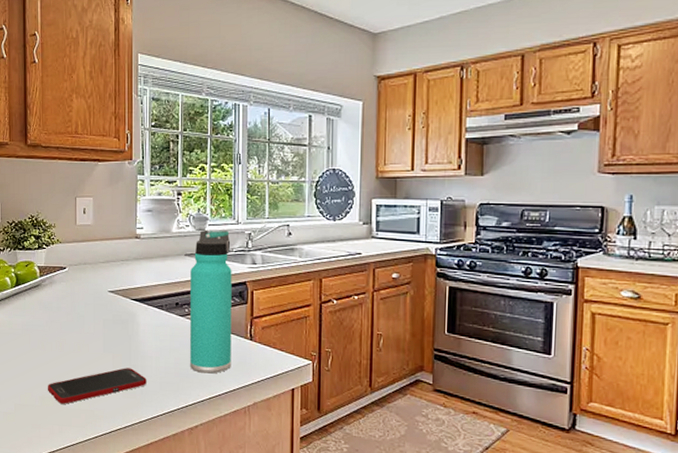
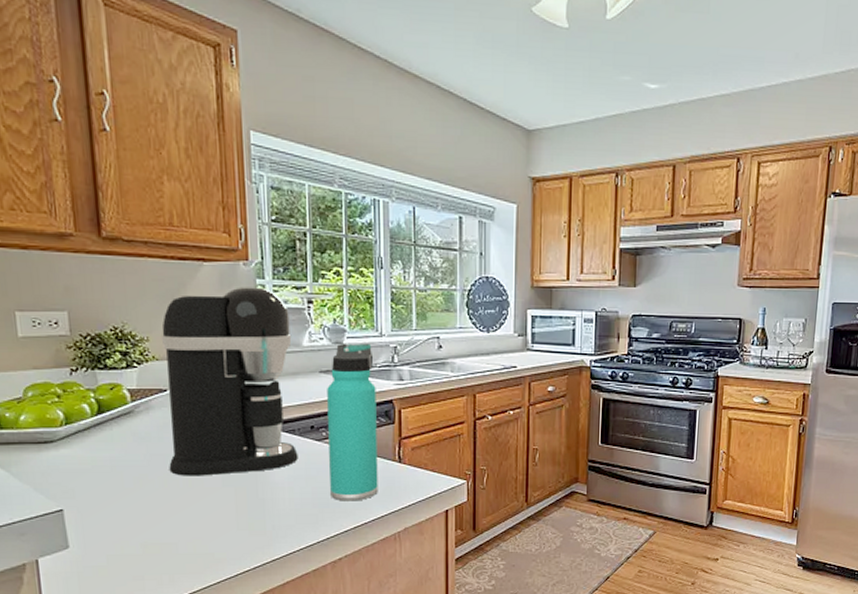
cell phone: present [48,368,147,404] -> none [151,502,279,549]
coffee maker: none [64,182,165,342] -> present [162,287,298,476]

